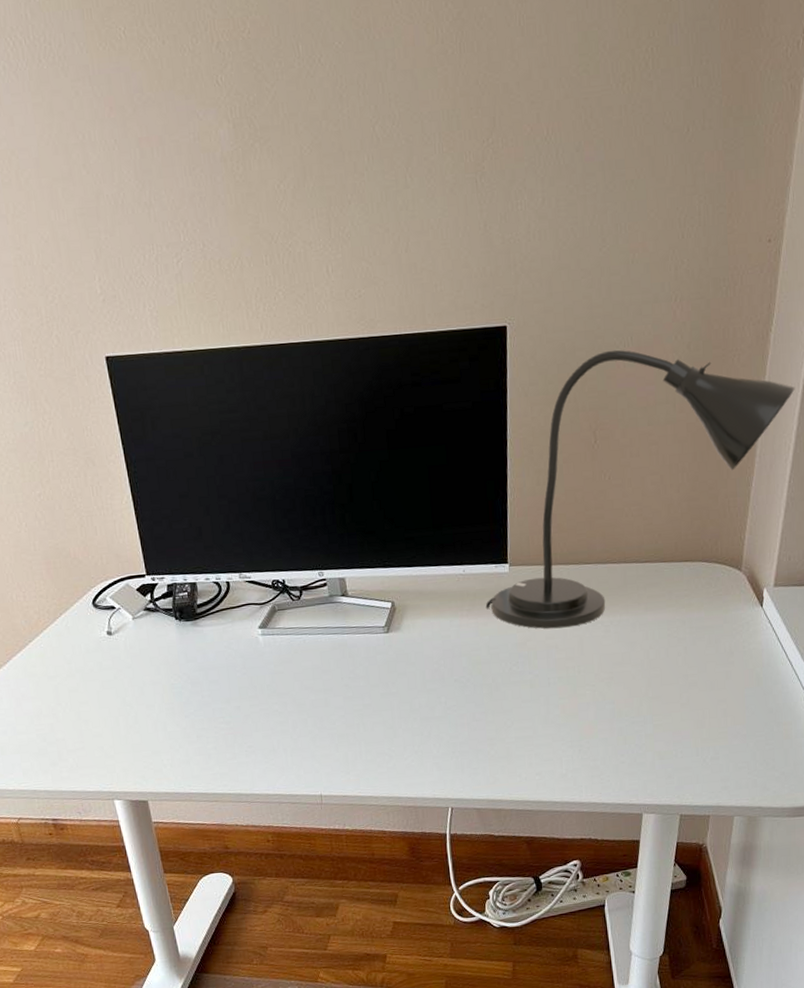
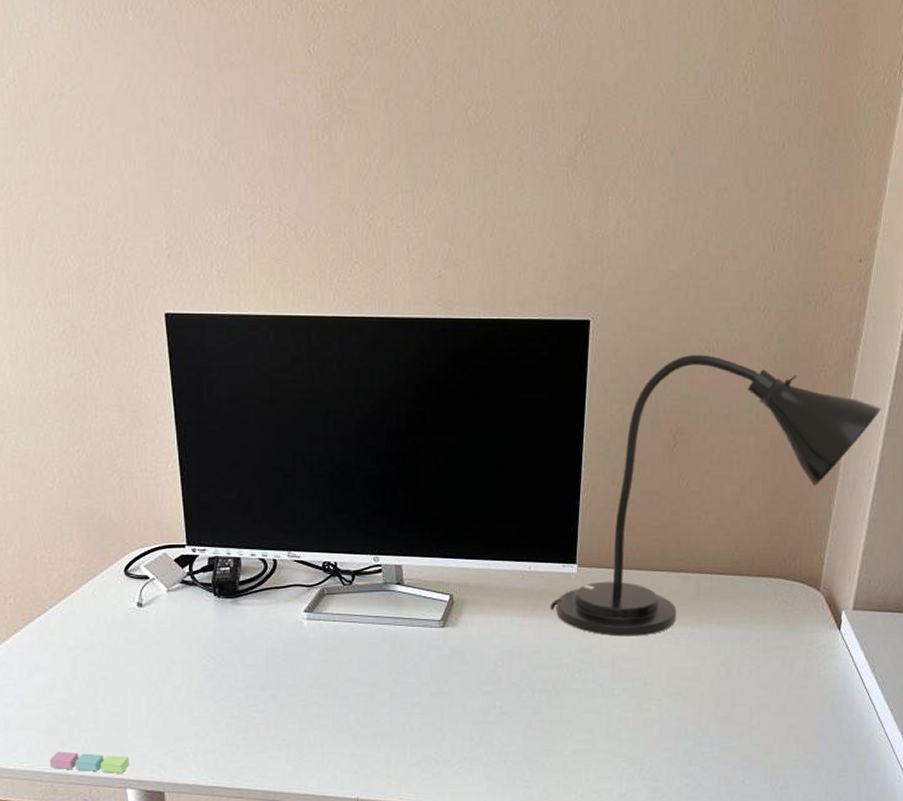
sticky notes: none [43,770,115,787] -> present [49,751,130,773]

